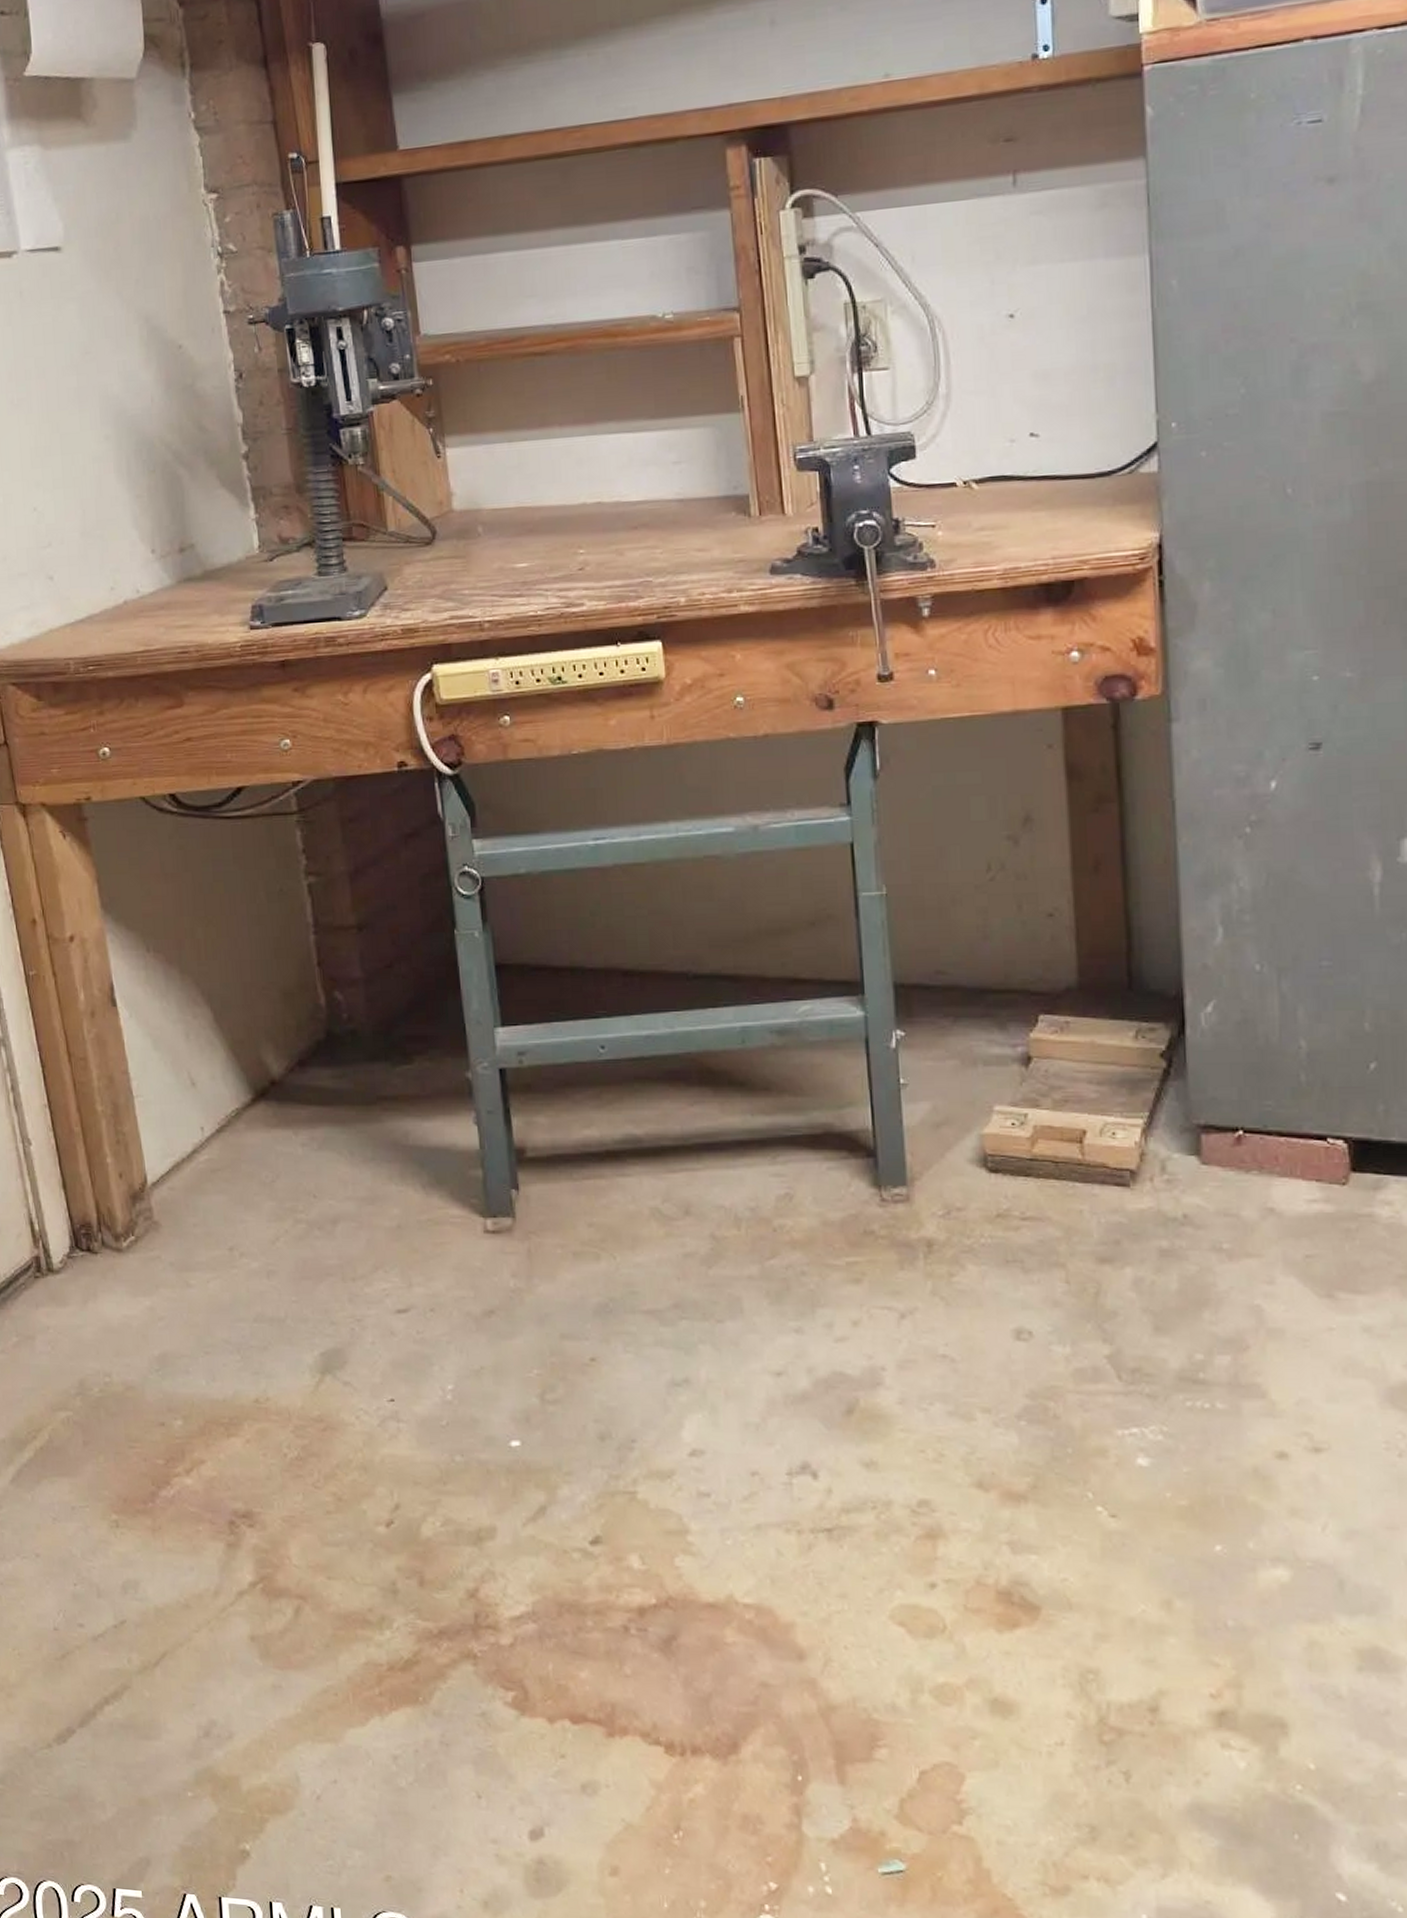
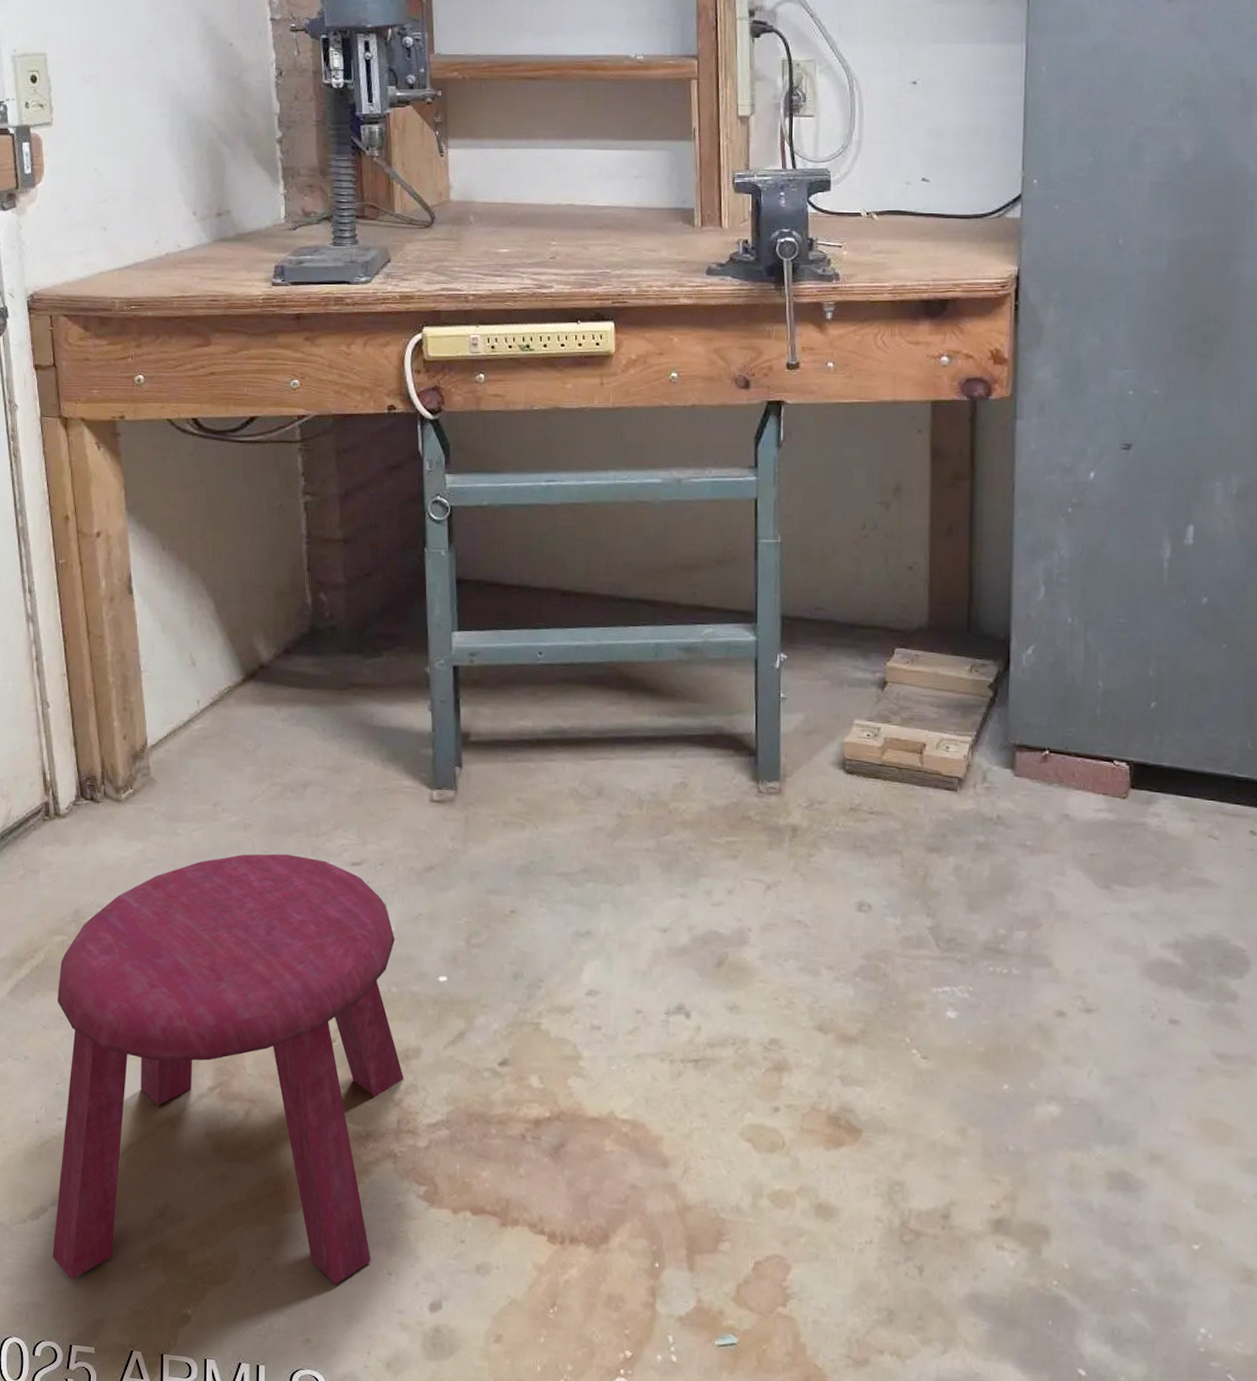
stool: none [66,1303,478,1813] -> present [52,853,404,1285]

